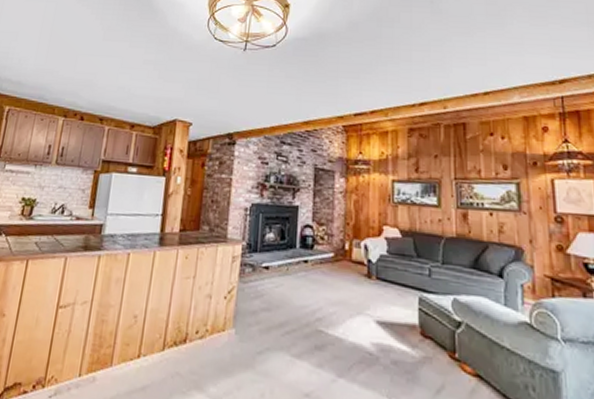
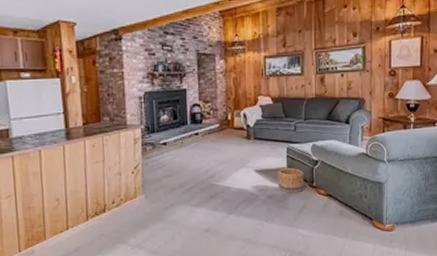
basket: none [406,324,442,363] -> present [278,167,303,193]

